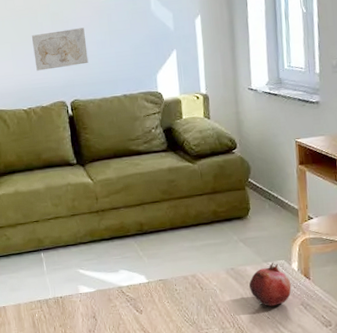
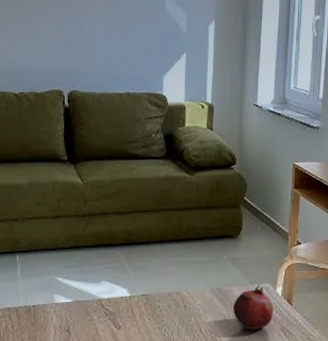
wall art: present [31,27,89,71] -> none [32,12,93,54]

